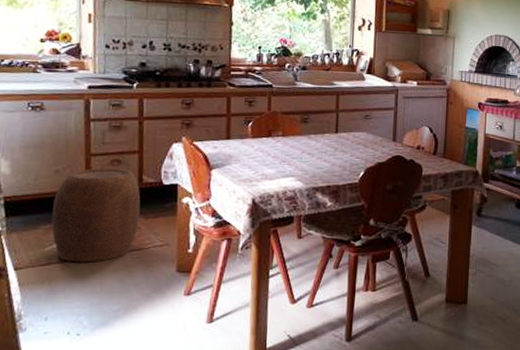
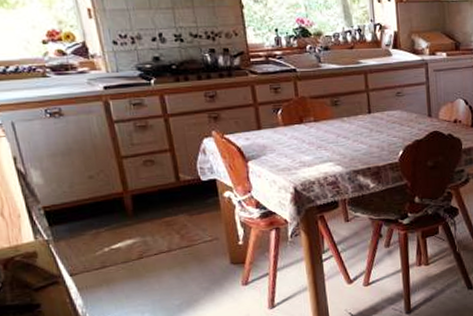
stool: present [51,168,141,262] -> none [94,168,185,264]

